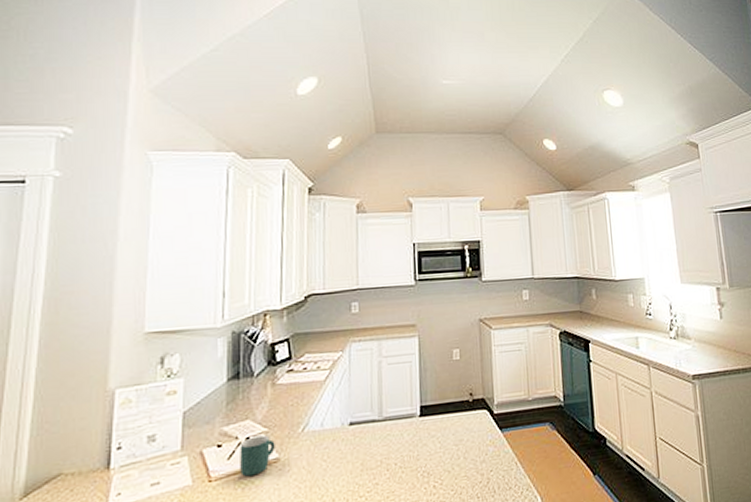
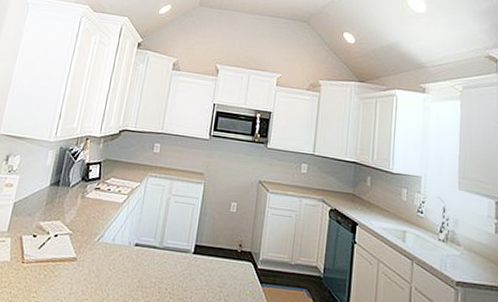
mug: present [240,435,275,477] -> none [46,235,76,268]

